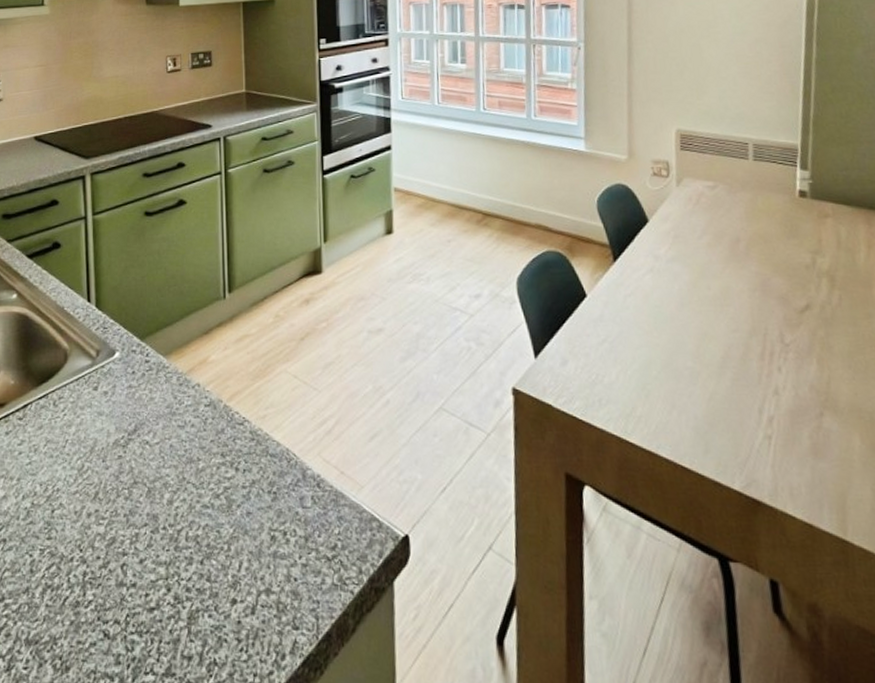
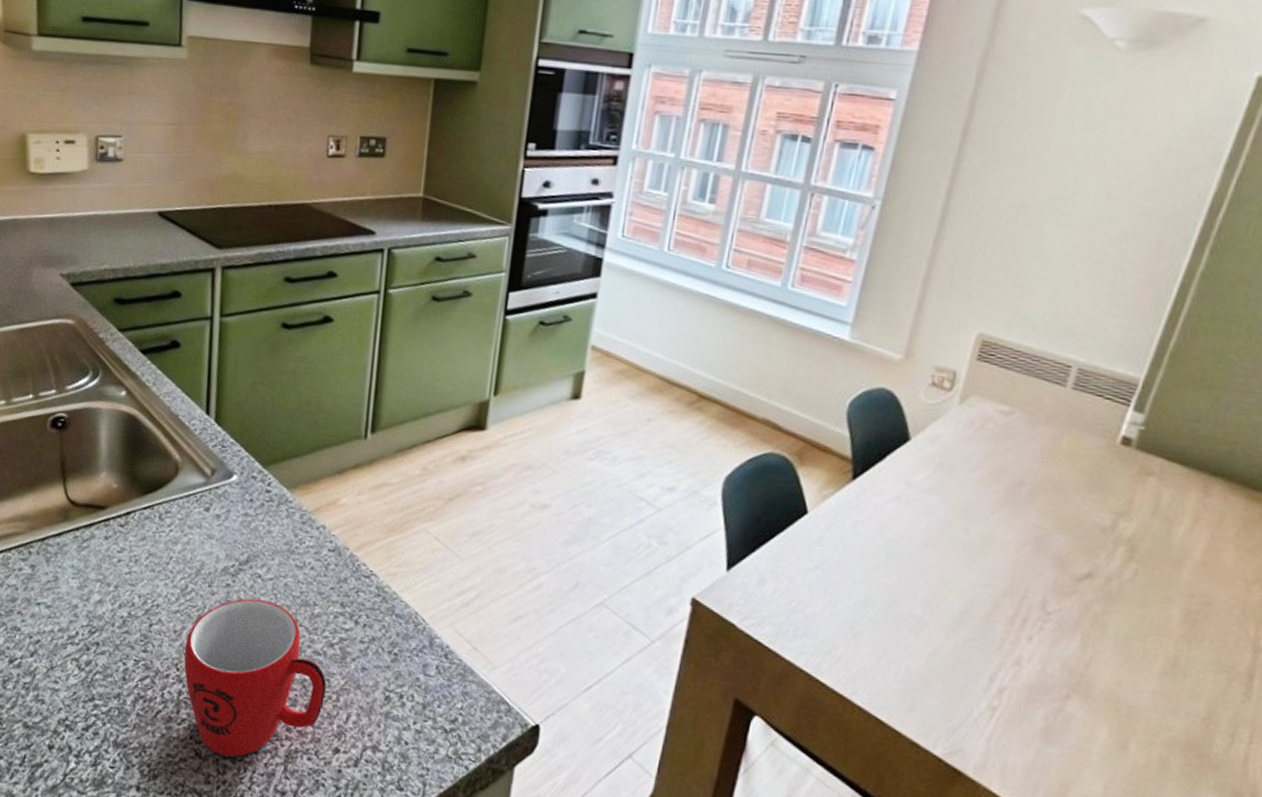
mug: none [85,464,217,631] -> present [184,598,327,757]

